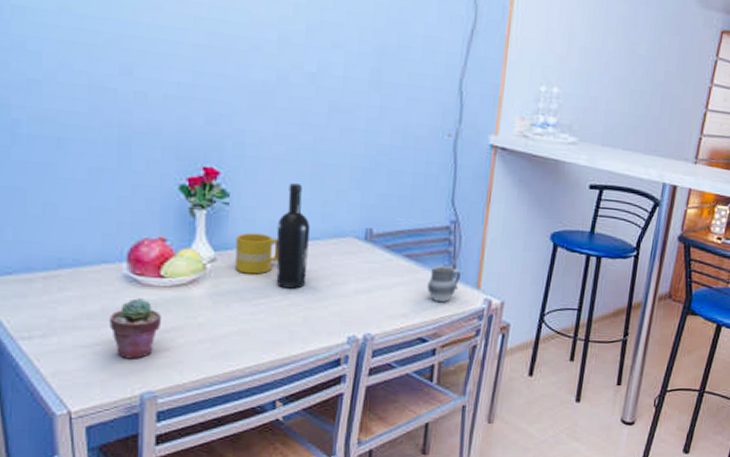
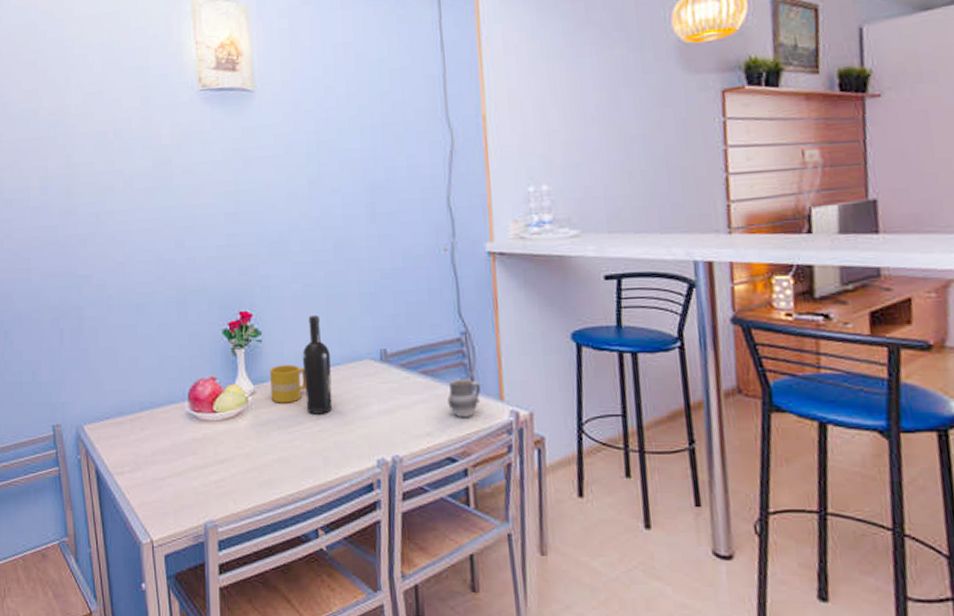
potted succulent: present [110,298,162,359] -> none [178,433,217,490]

